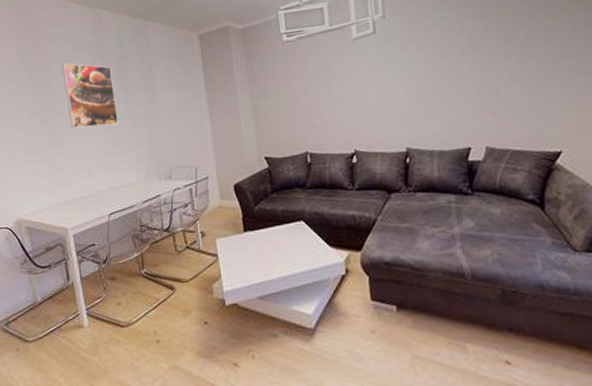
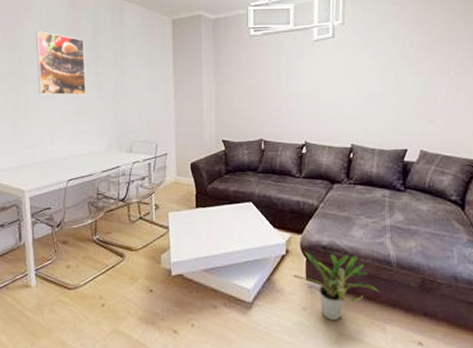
potted plant: none [356,269,456,344] -> present [293,251,380,321]

